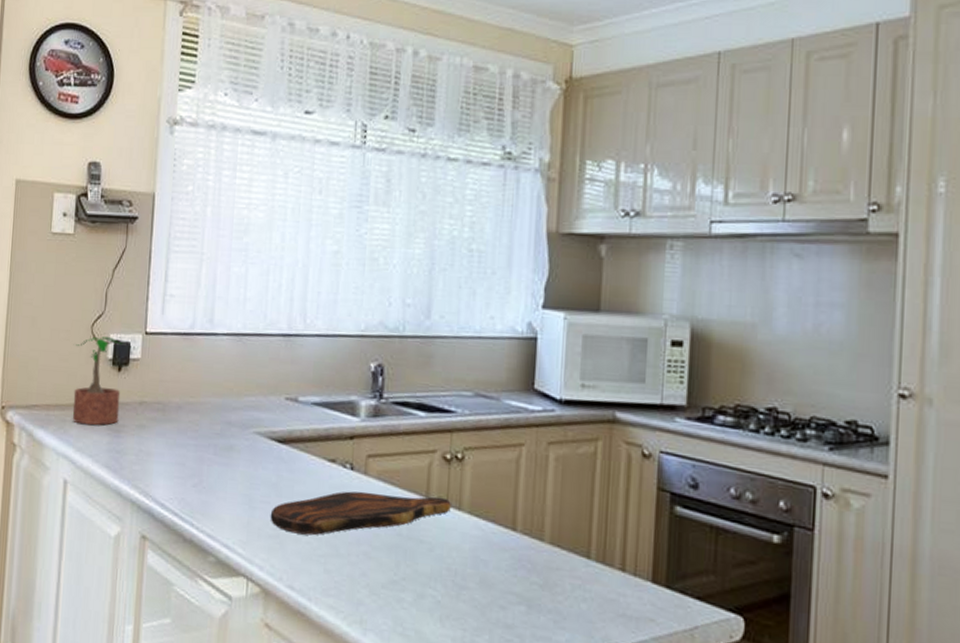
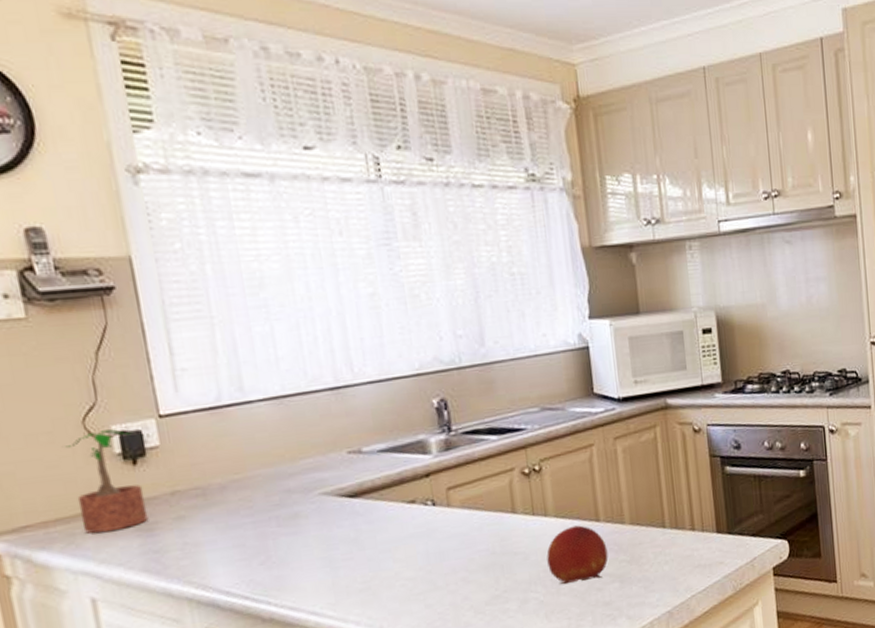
cutting board: present [270,491,451,536] -> none [355,509,538,582]
fruit: none [452,528,520,596] -> present [547,525,609,585]

